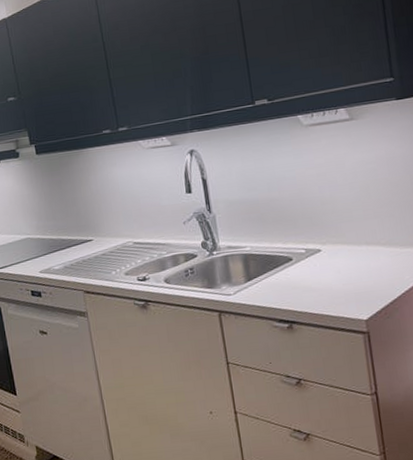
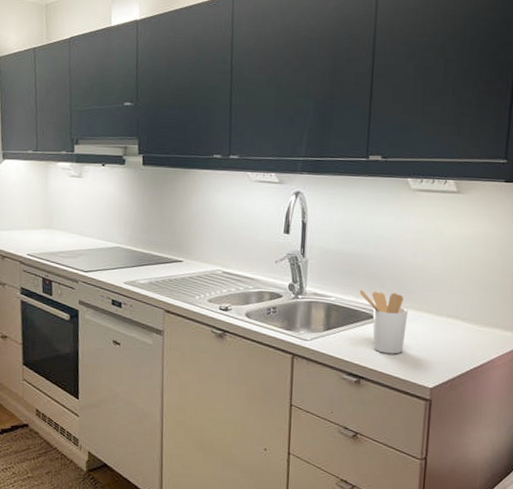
utensil holder: none [273,231,330,294] -> present [359,289,409,354]

